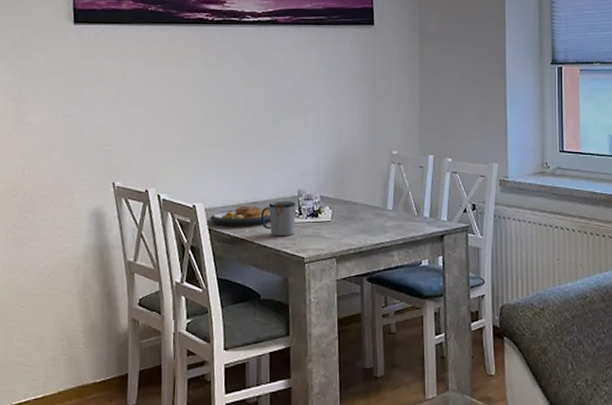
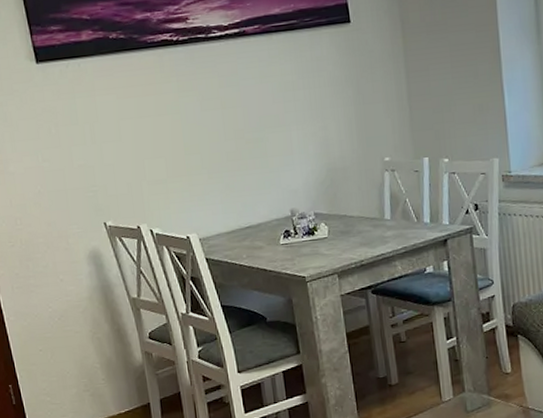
plate: present [210,206,272,226] -> none [205,230,268,254]
mug: present [260,201,296,237] -> none [255,221,293,259]

